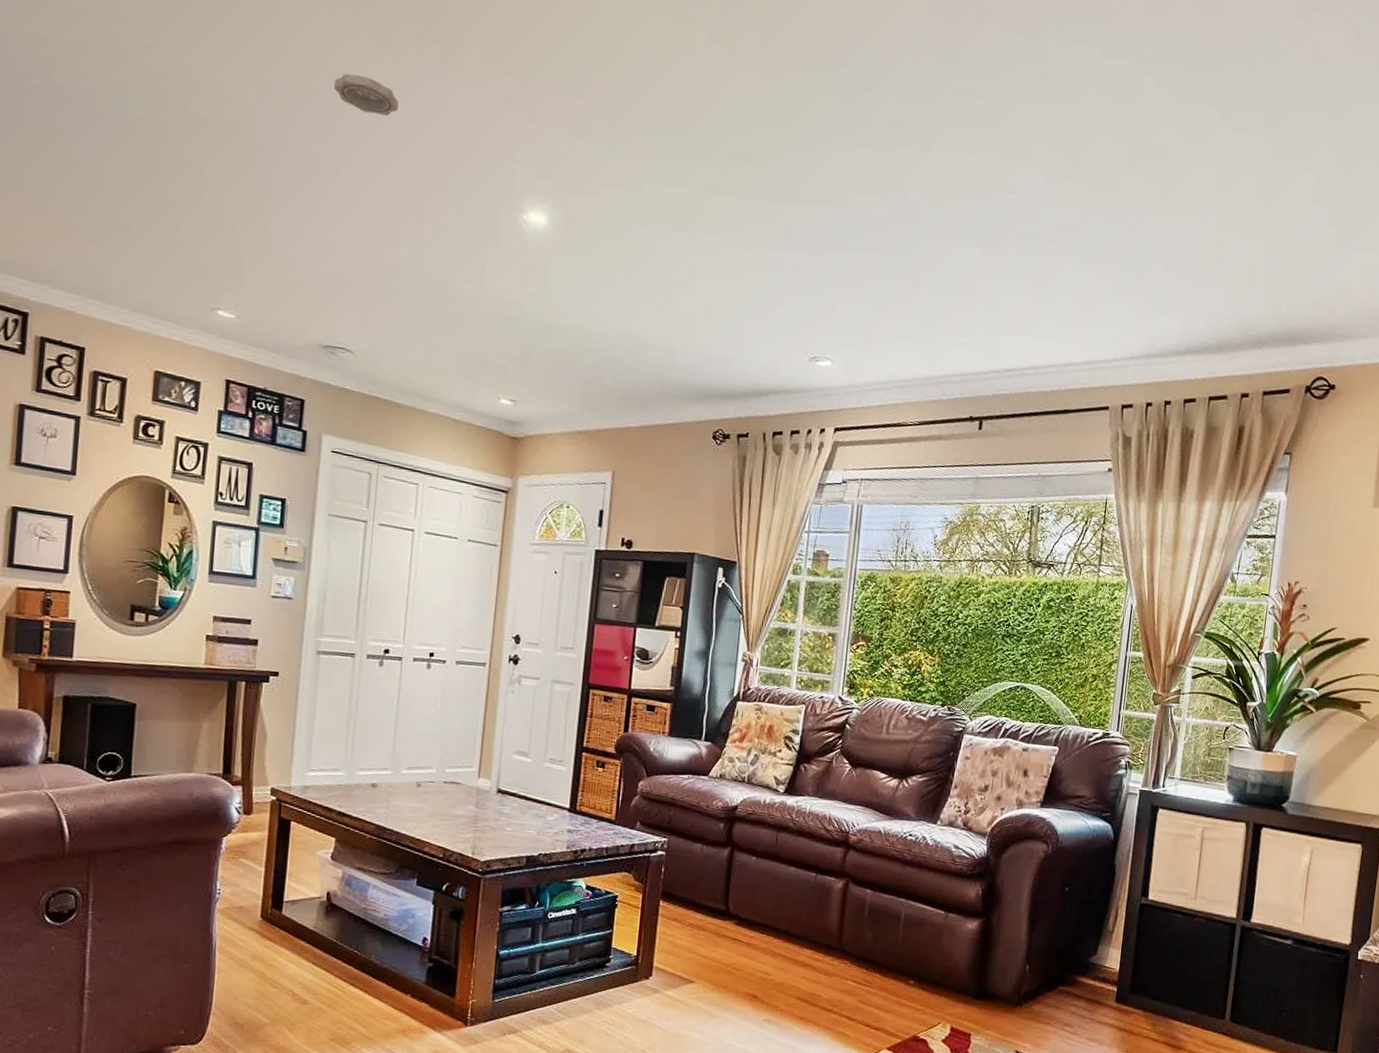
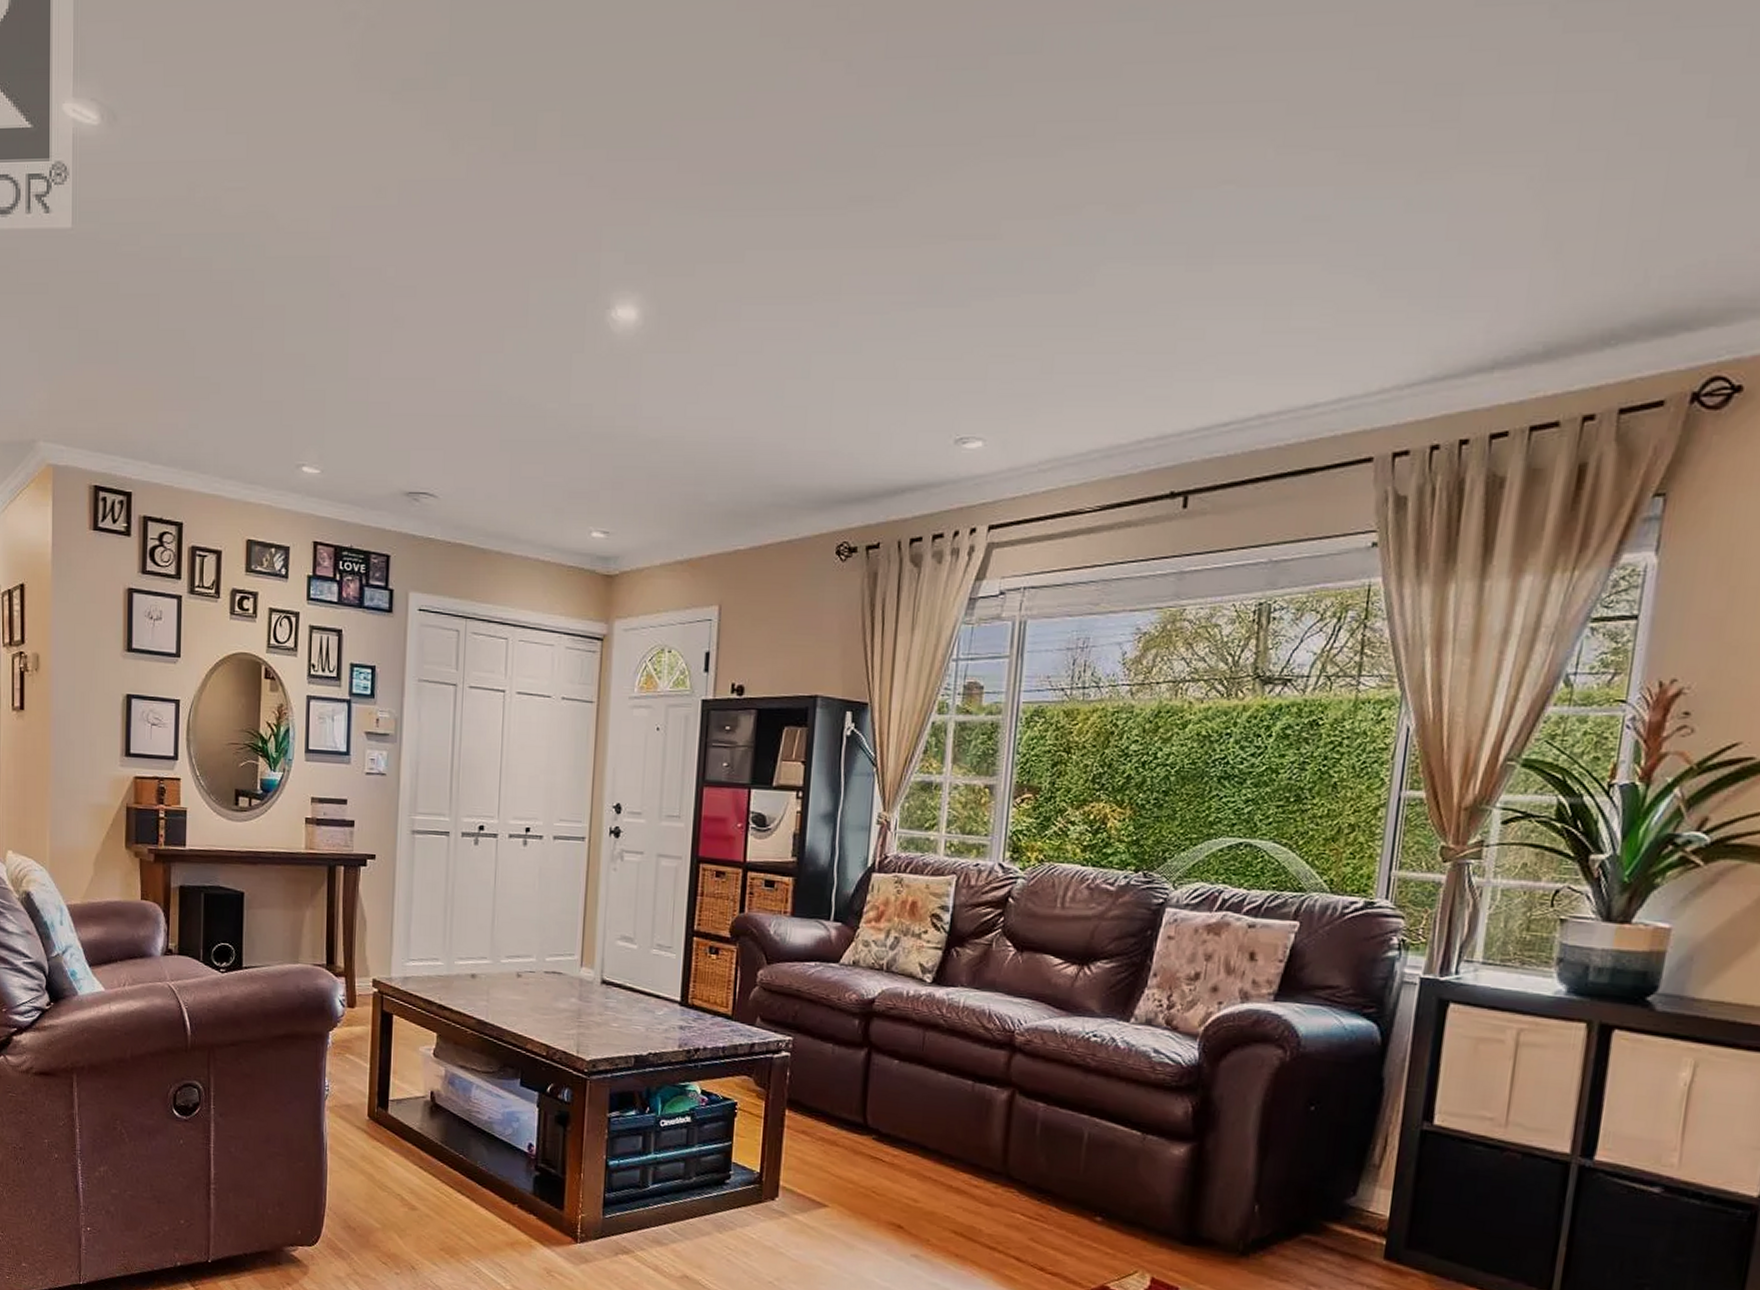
smoke detector: present [333,73,399,116] -> none [406,180,474,221]

